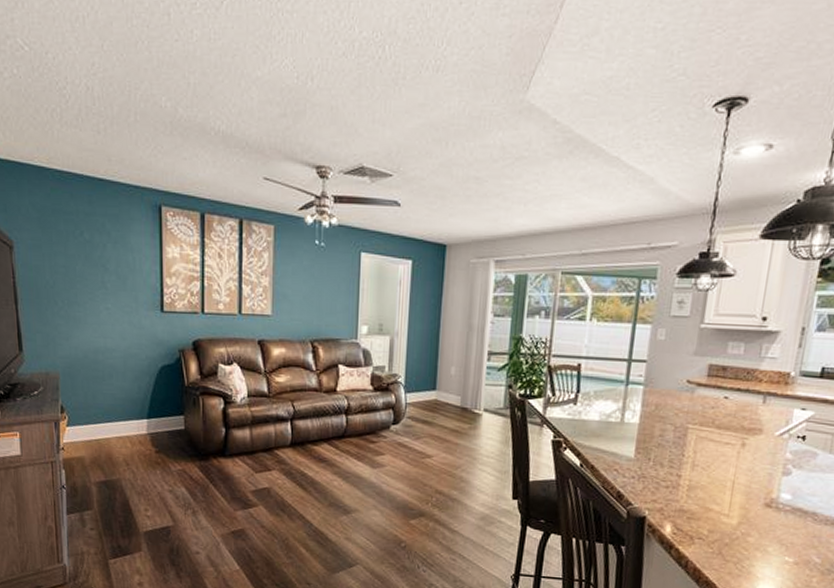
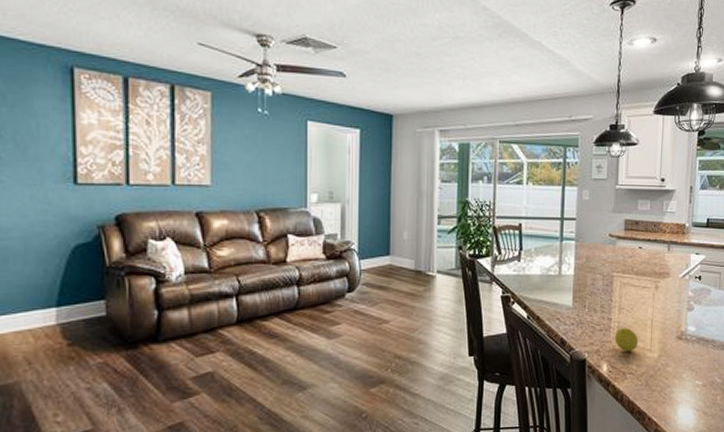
fruit: none [683,486,714,515] -> present [615,327,638,352]

